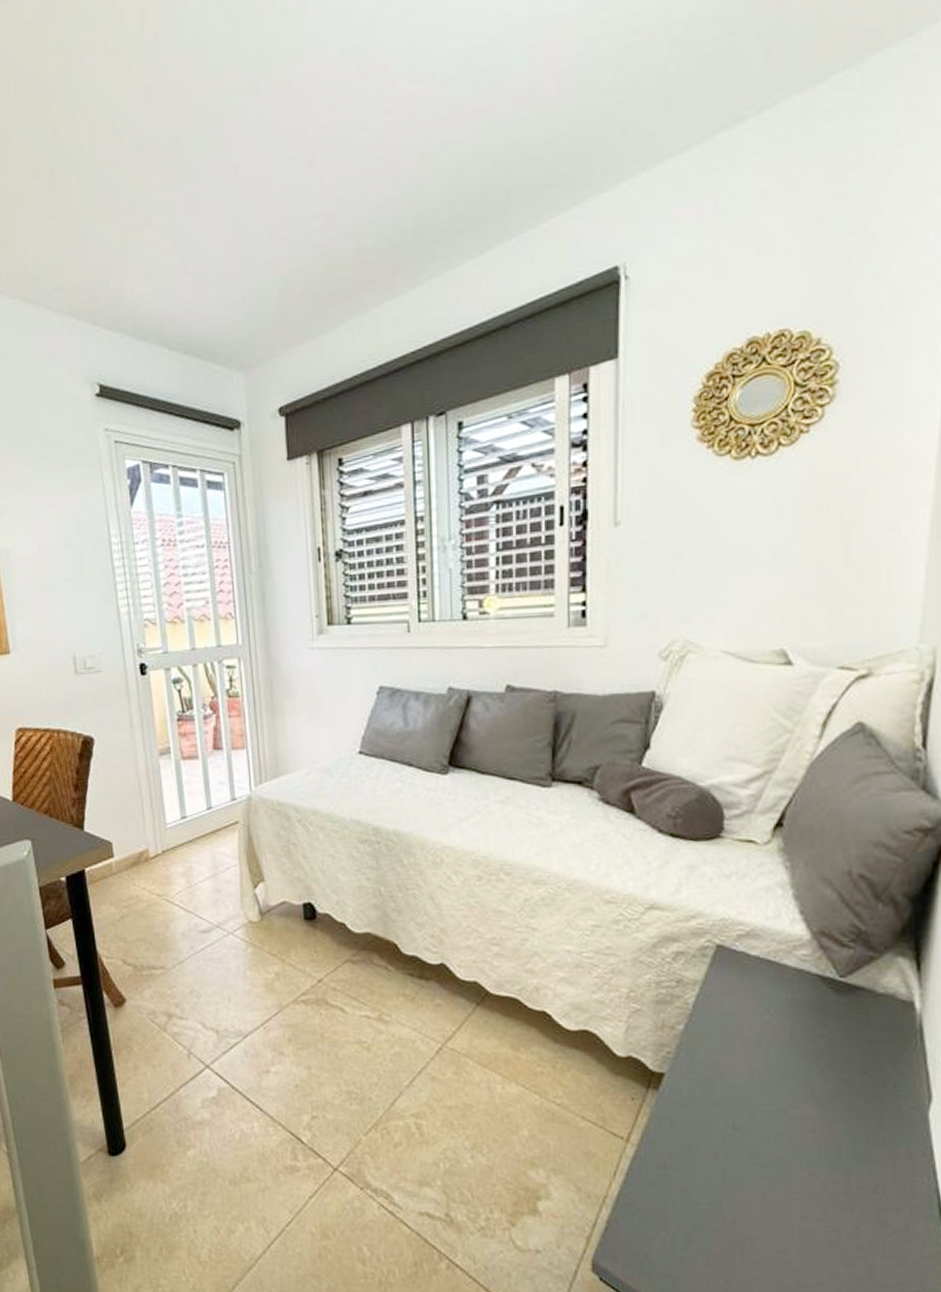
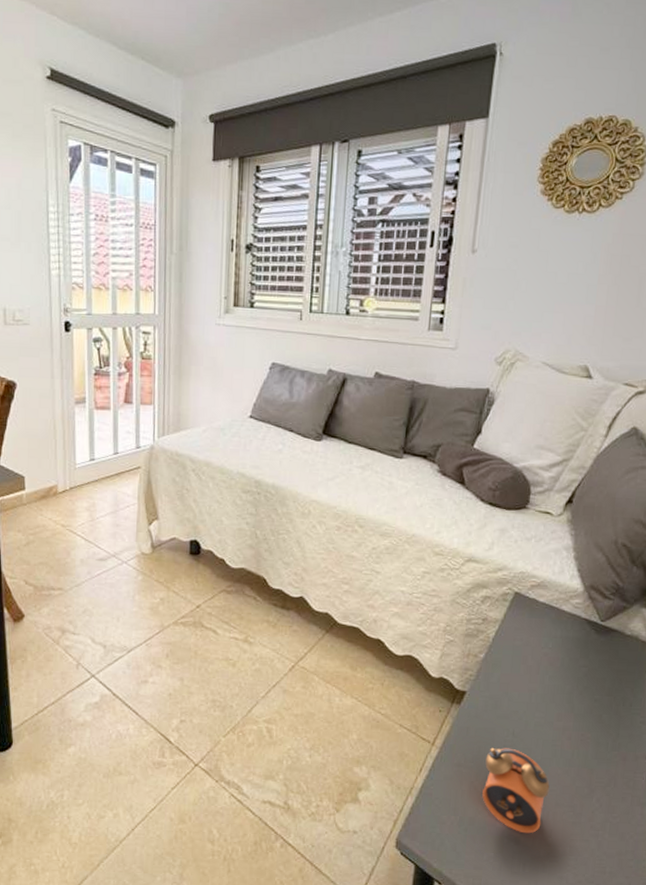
alarm clock: none [700,1144,791,1256] -> present [482,747,550,834]

